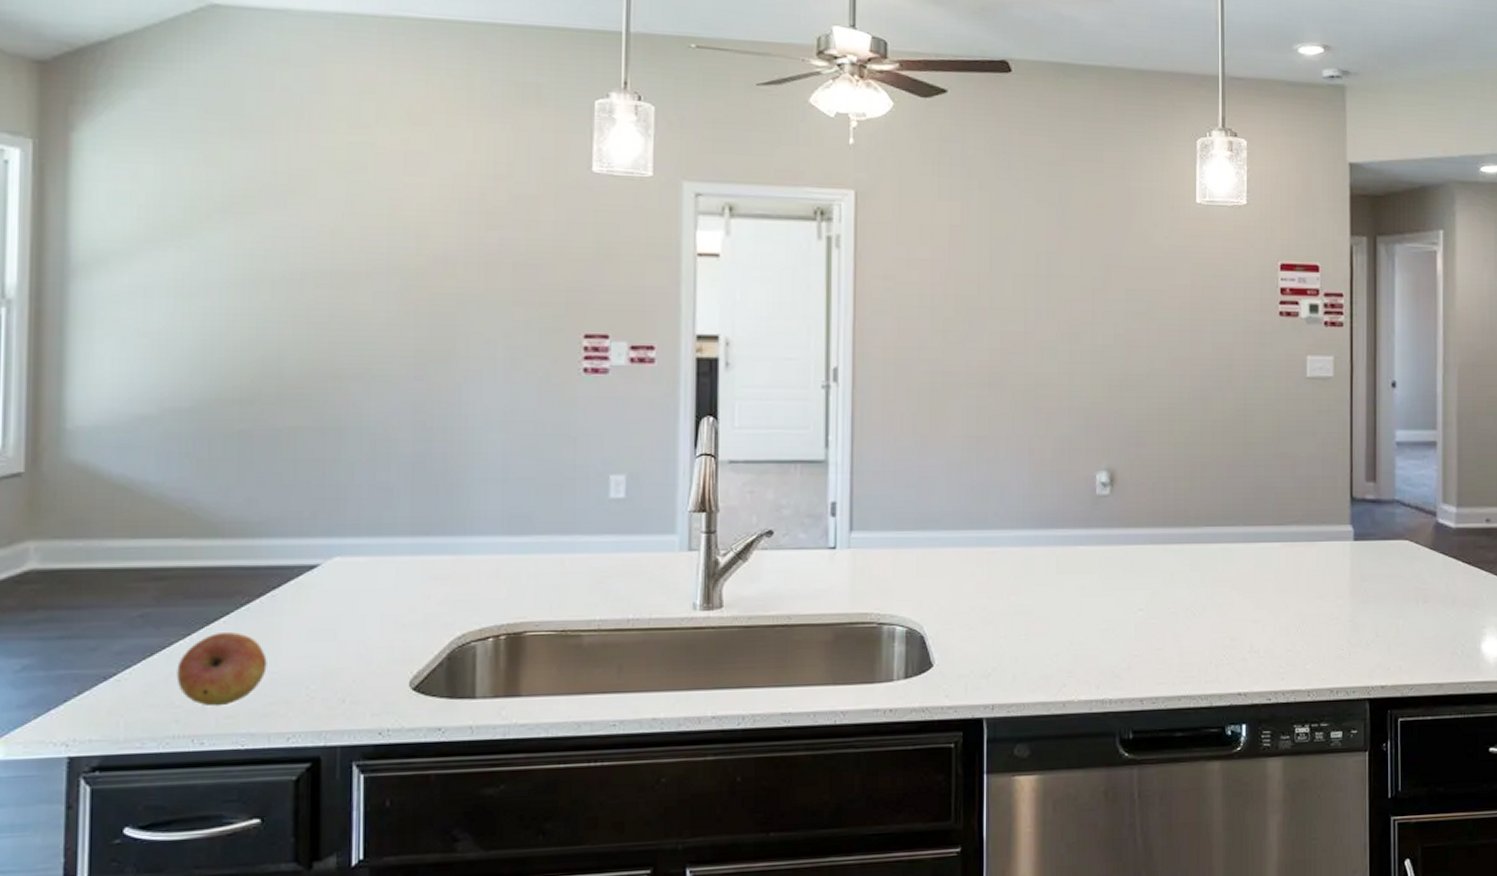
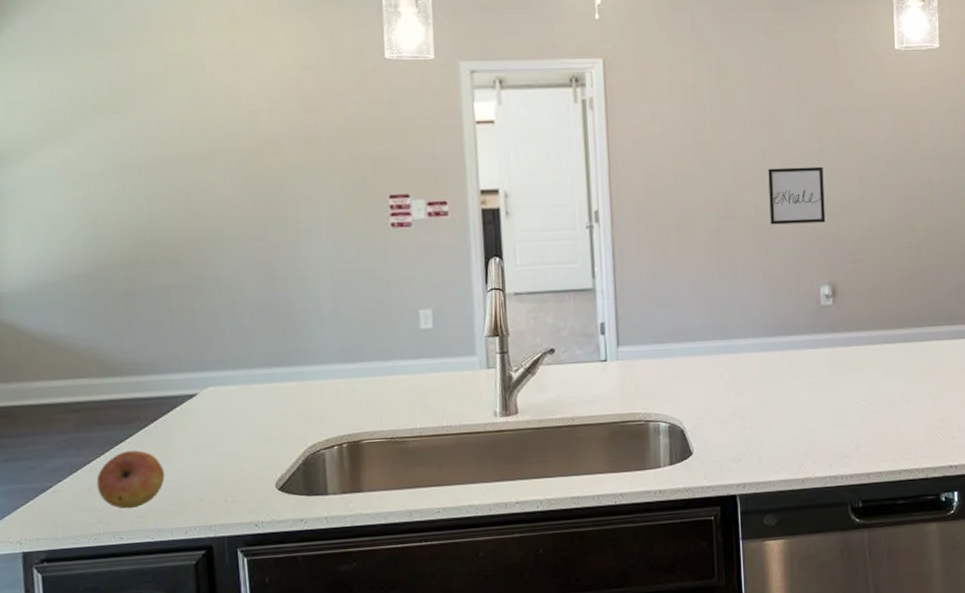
wall art: none [1042,330,1107,397] -> present [768,166,826,225]

